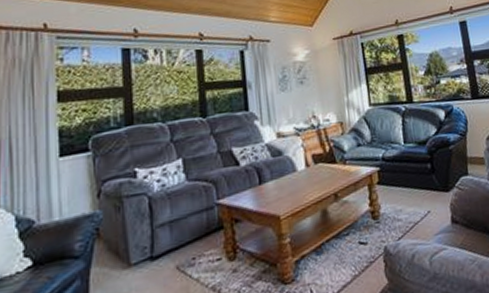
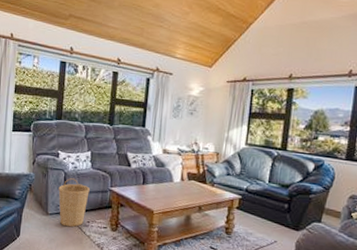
basket: none [142,201,189,276] -> present [58,178,90,227]

